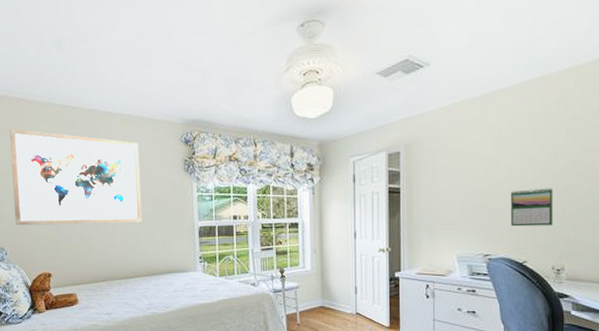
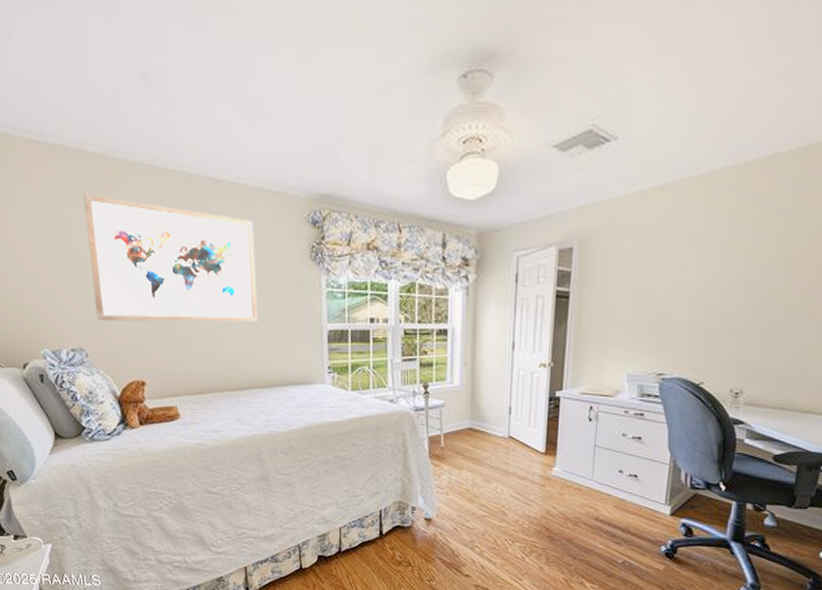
calendar: present [511,188,553,227] -> none [691,299,742,343]

